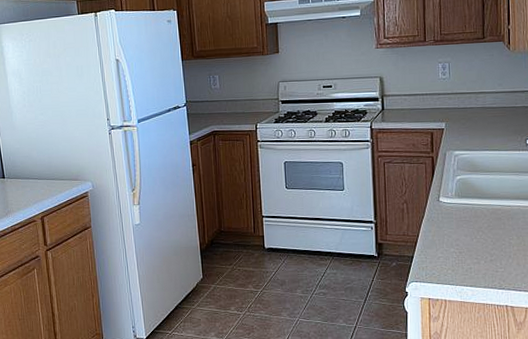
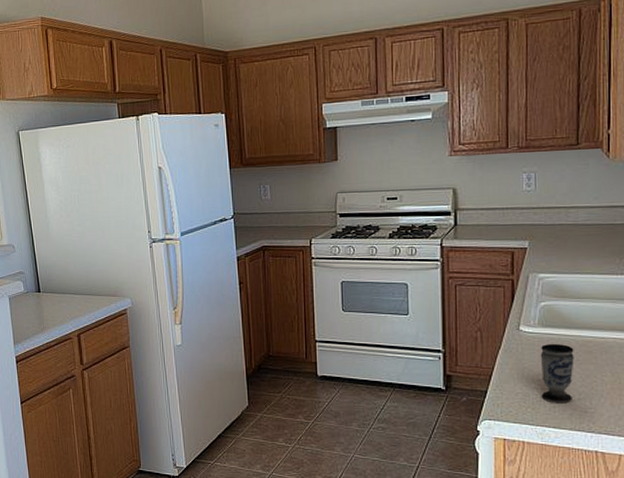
cup: none [457,212,486,265] -> present [540,343,574,403]

